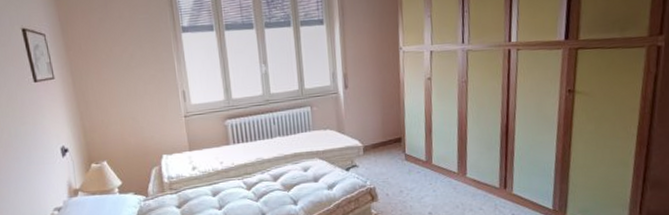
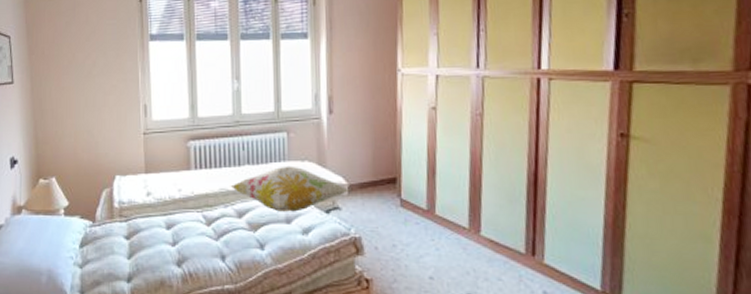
decorative pillow: none [265,134,364,173] -> present [230,165,350,212]

